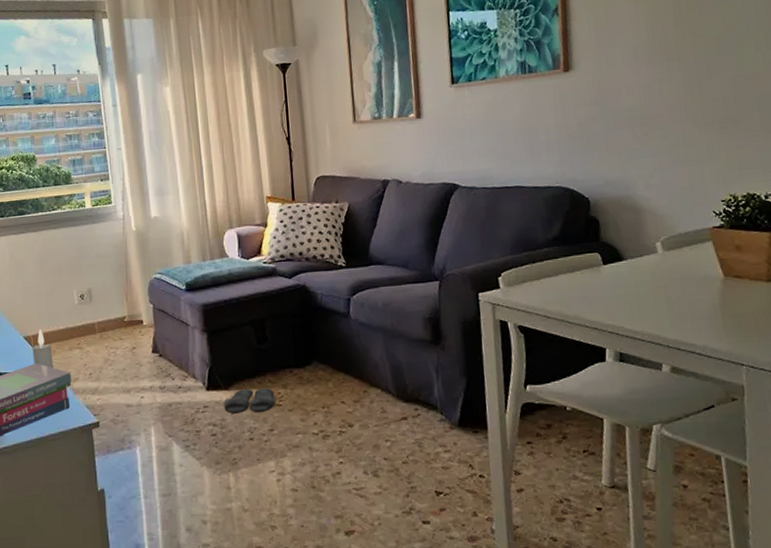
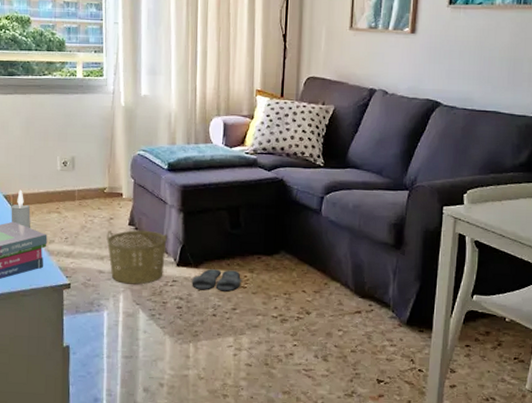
basket: none [131,356,194,416] -> present [106,230,168,285]

